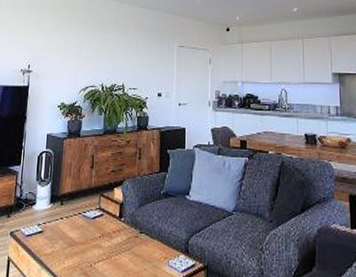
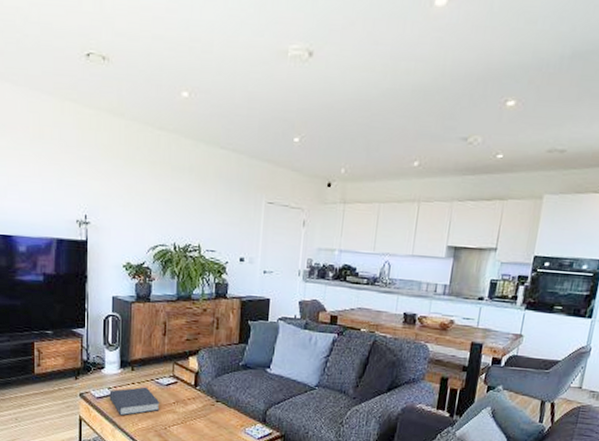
book: none [38,221,87,254] -> present [109,386,160,416]

